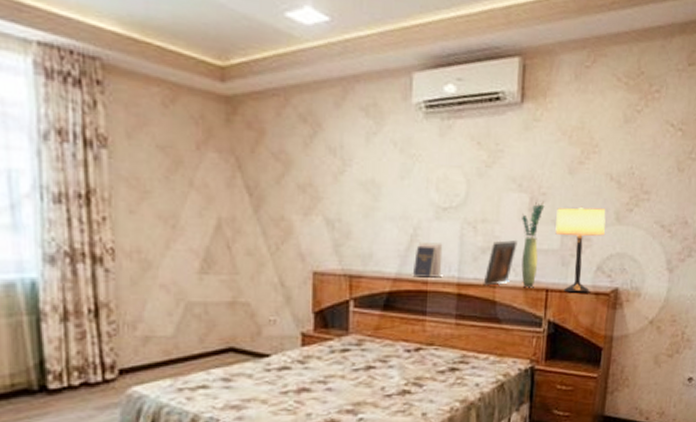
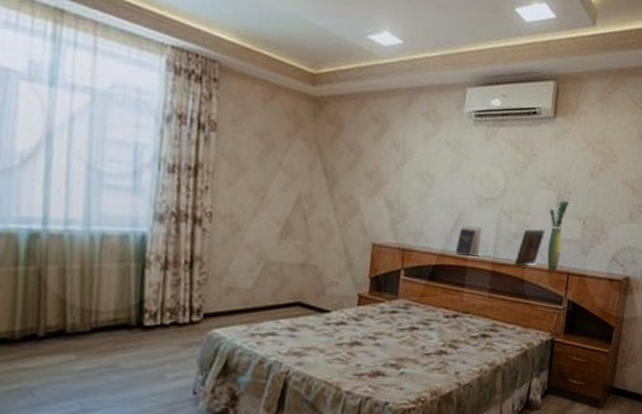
table lamp: present [555,206,606,293] -> none [577,205,621,279]

